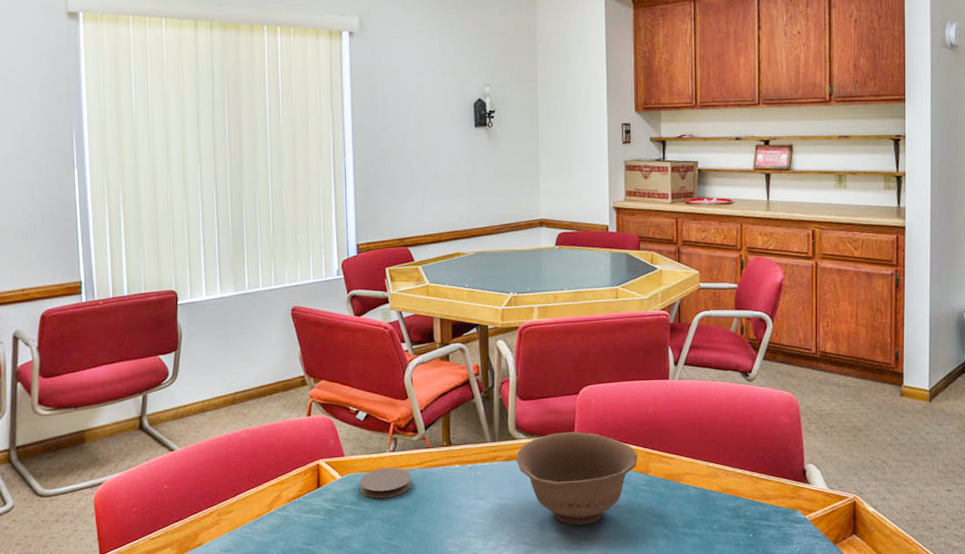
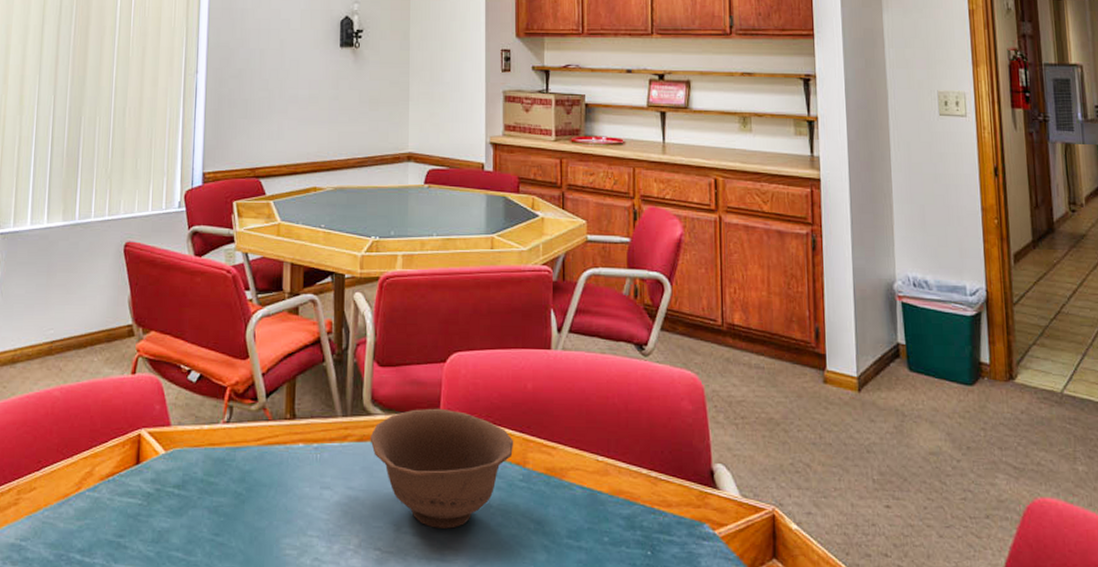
coaster: present [359,467,412,499] -> none [185,442,248,482]

